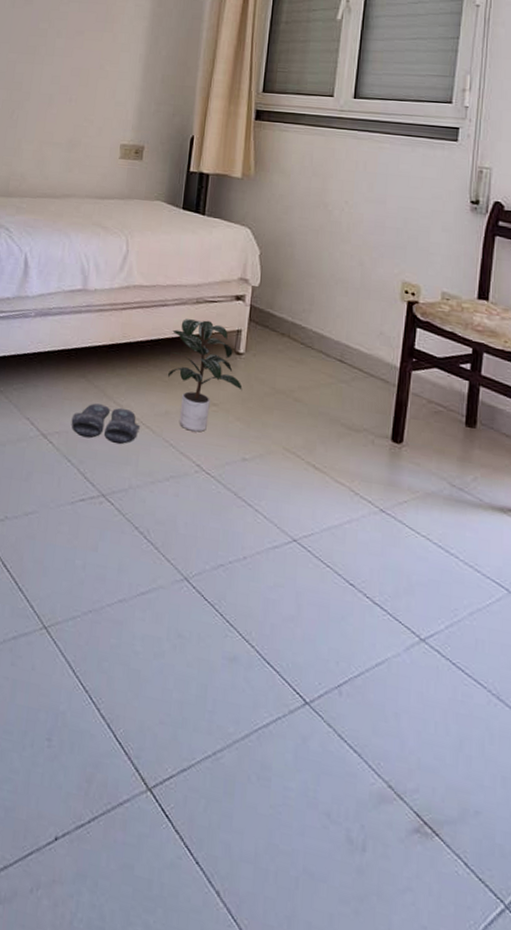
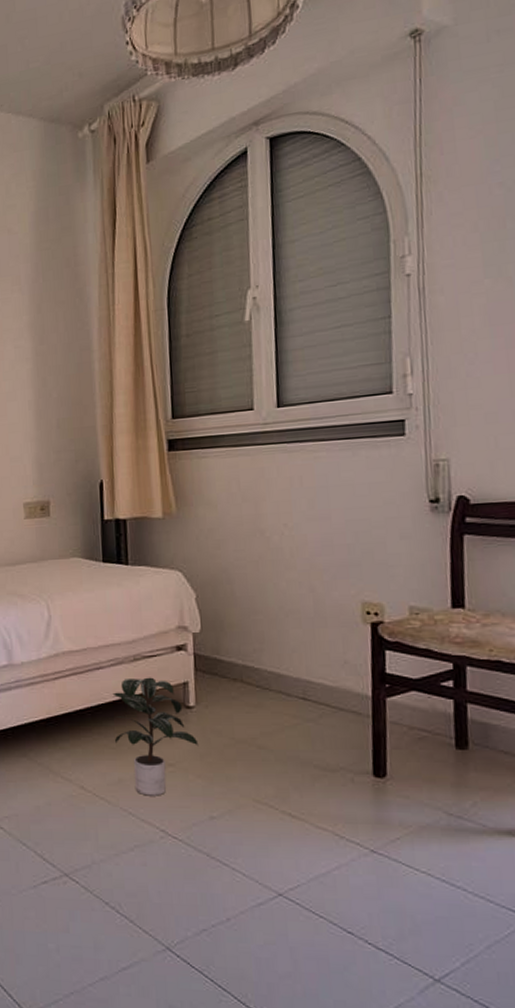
slippers: present [71,403,141,444] -> none [19,782,95,819]

